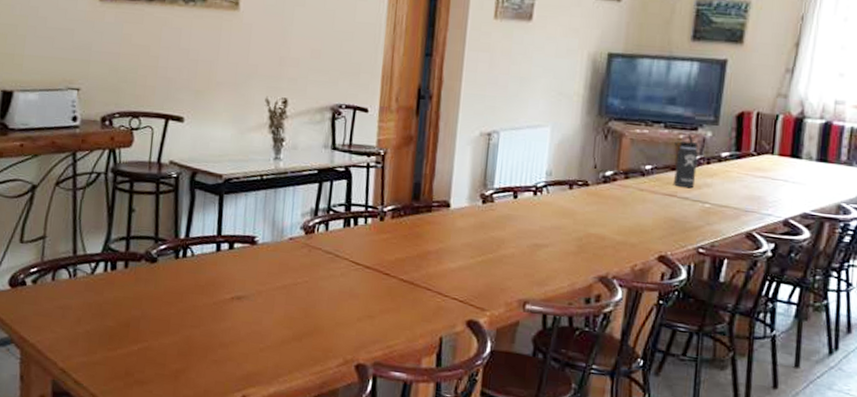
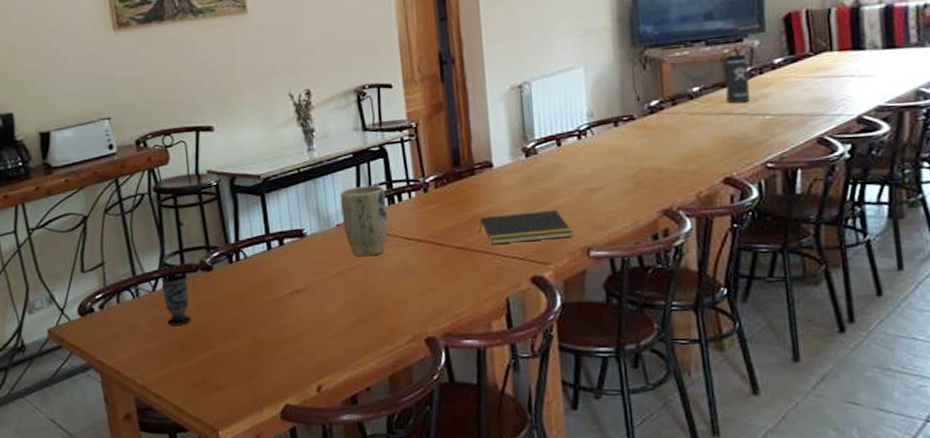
cup: none [101,260,129,313] -> present [161,274,191,325]
plant pot: none [296,203,343,275] -> present [340,185,388,257]
notepad: none [426,254,513,288] -> present [479,210,573,245]

